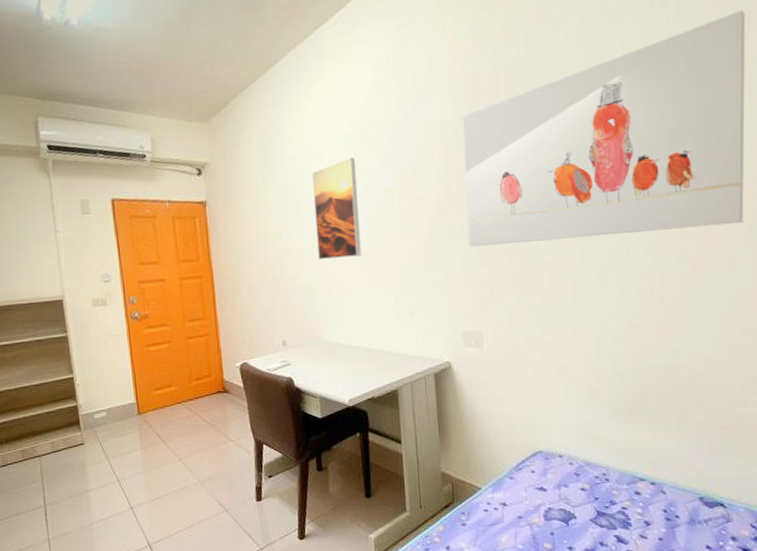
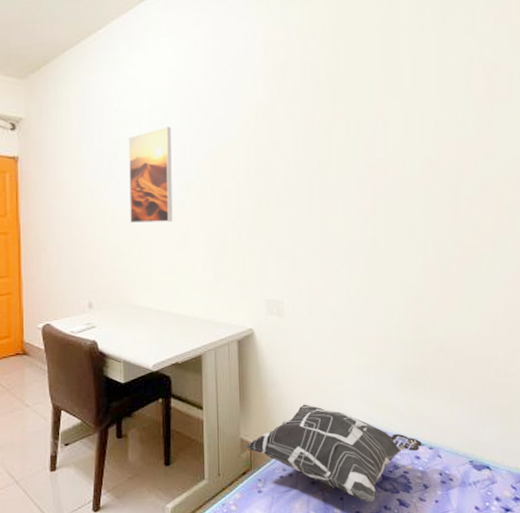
decorative pillow: none [447,437,643,538] -> present [245,404,423,502]
wall art: present [462,10,746,248] -> none [272,34,507,220]

